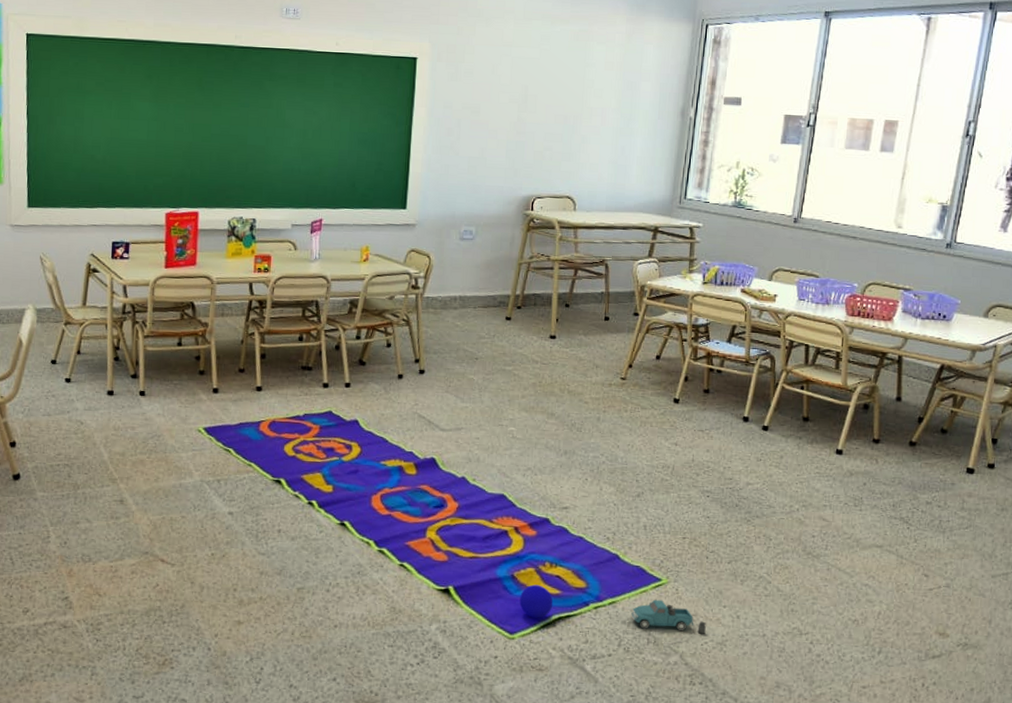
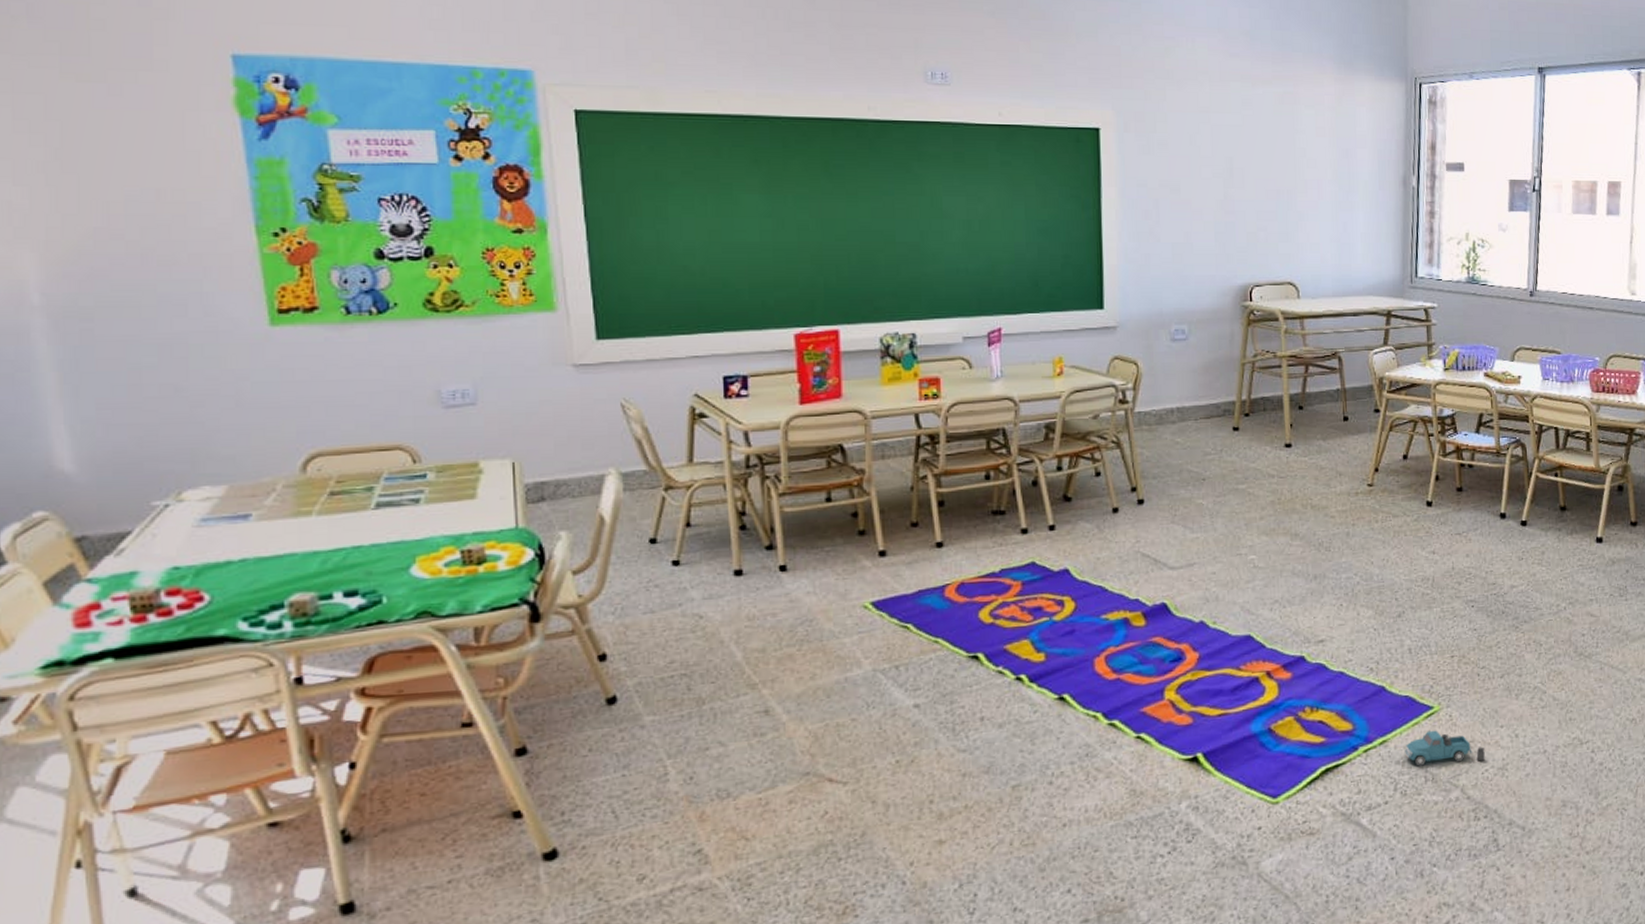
ball: present [519,584,554,618] -> none [1280,735,1319,775]

